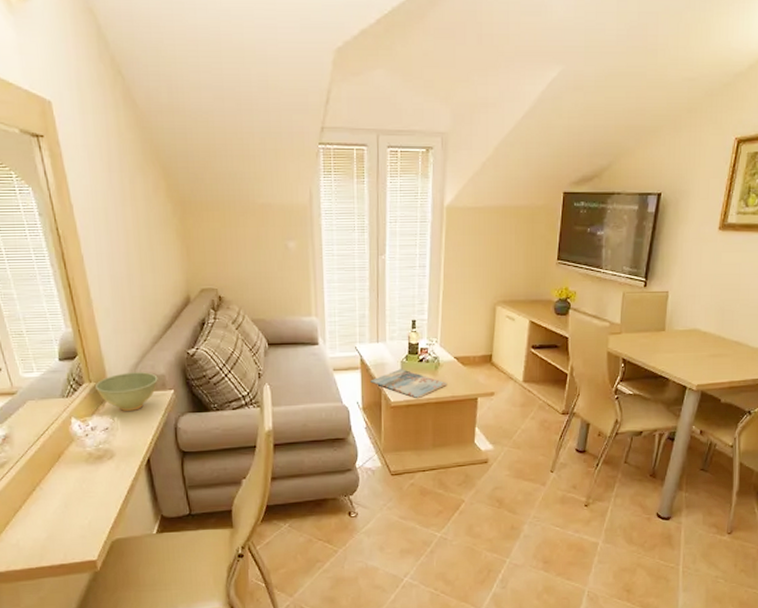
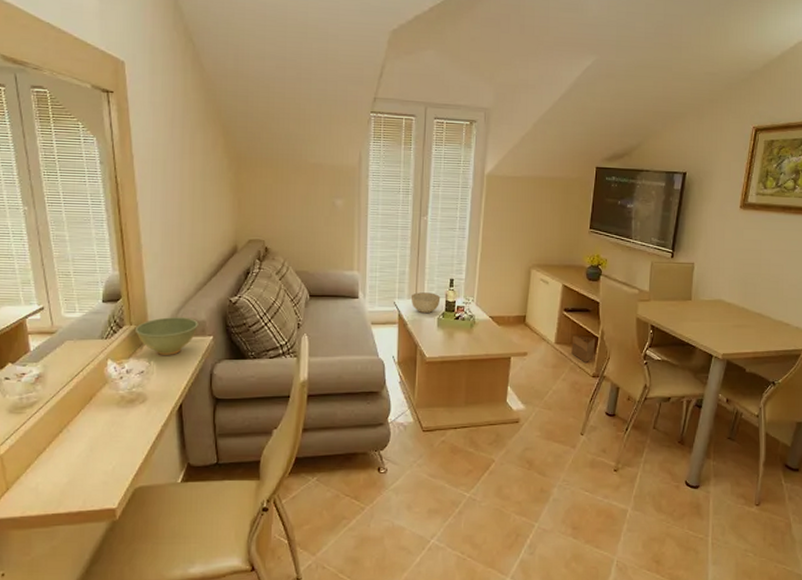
magazine: present [370,369,448,399] -> none [407,325,482,356]
bowl: none [372,335,403,358] -> present [410,292,441,314]
decorative box: none [540,372,565,401] -> present [571,335,596,364]

